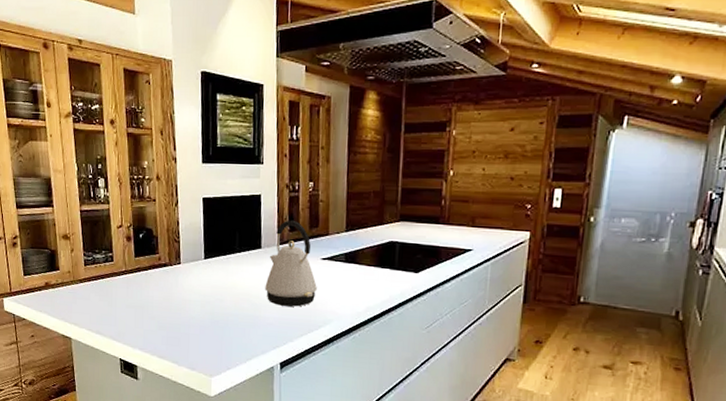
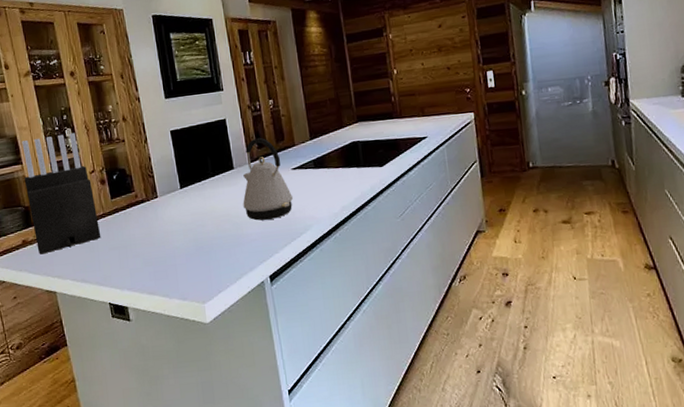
knife block: none [53,183,121,300] -> present [22,132,101,255]

